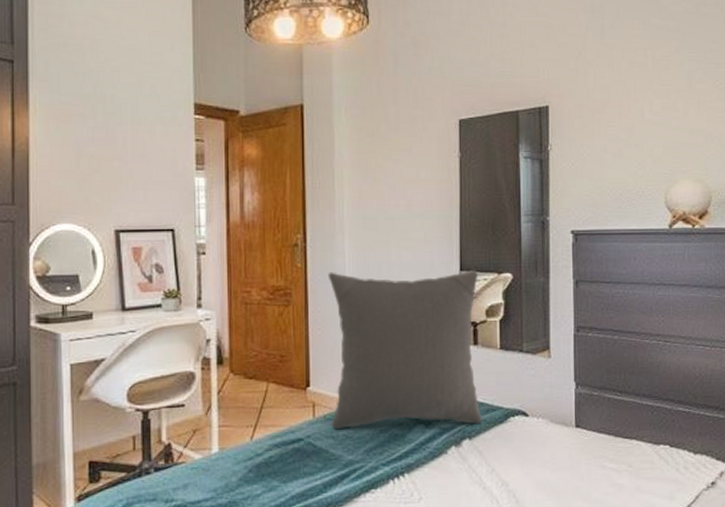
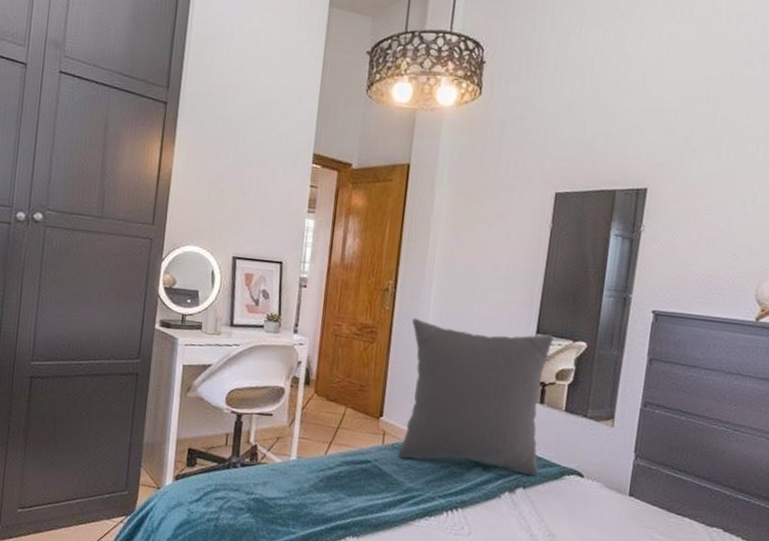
candle: none [86,290,112,324] -> present [201,306,223,335]

